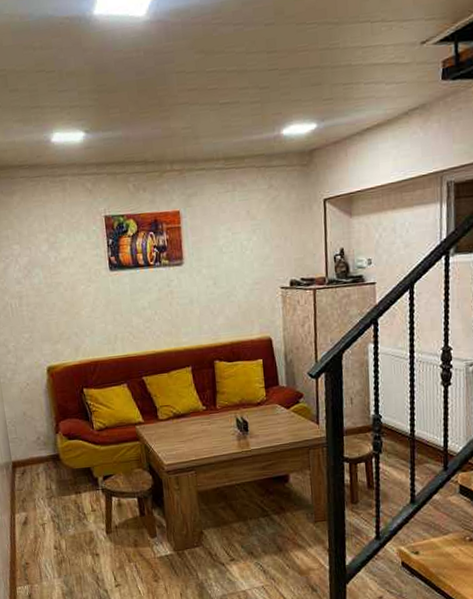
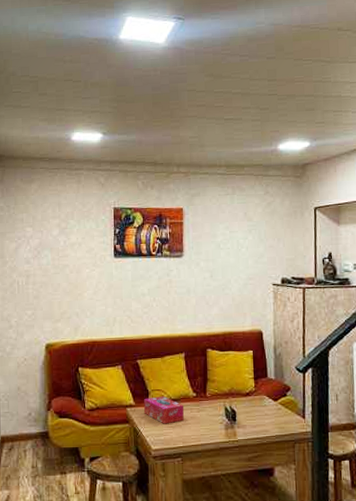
tissue box: none [153,411,195,439] -> present [143,396,185,424]

